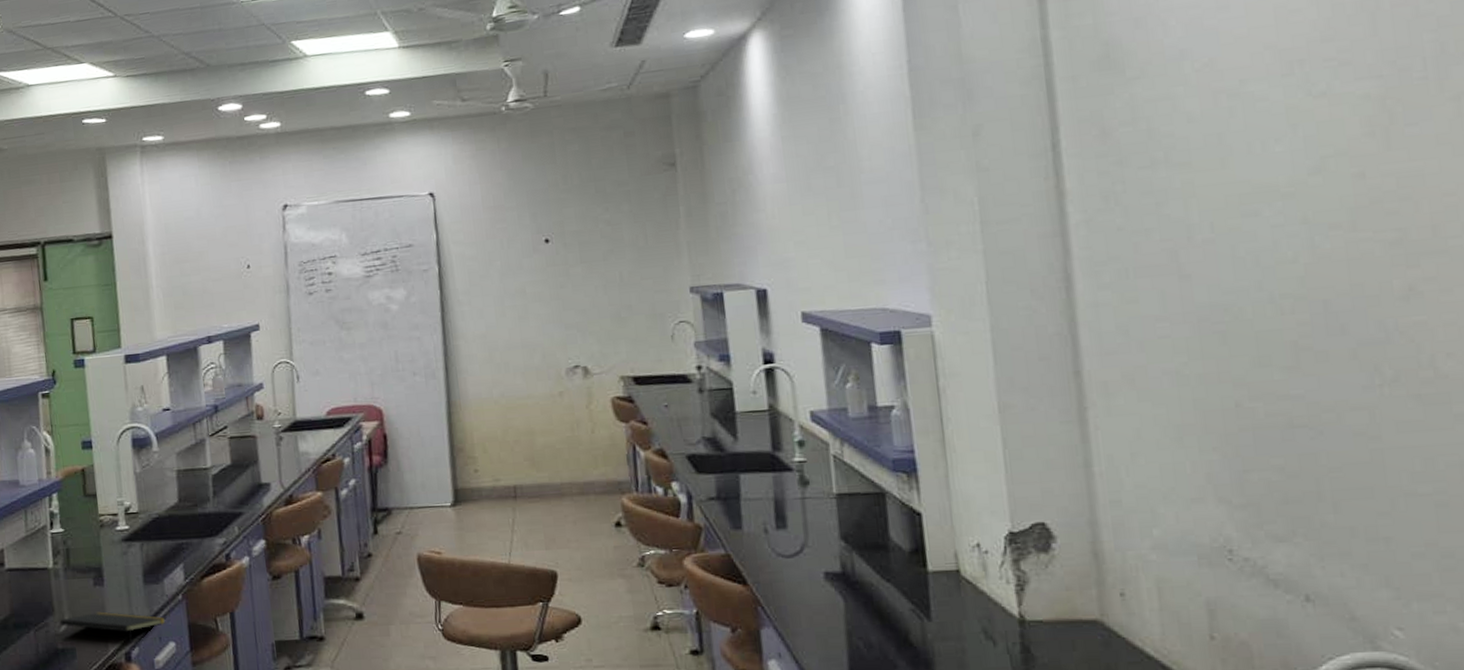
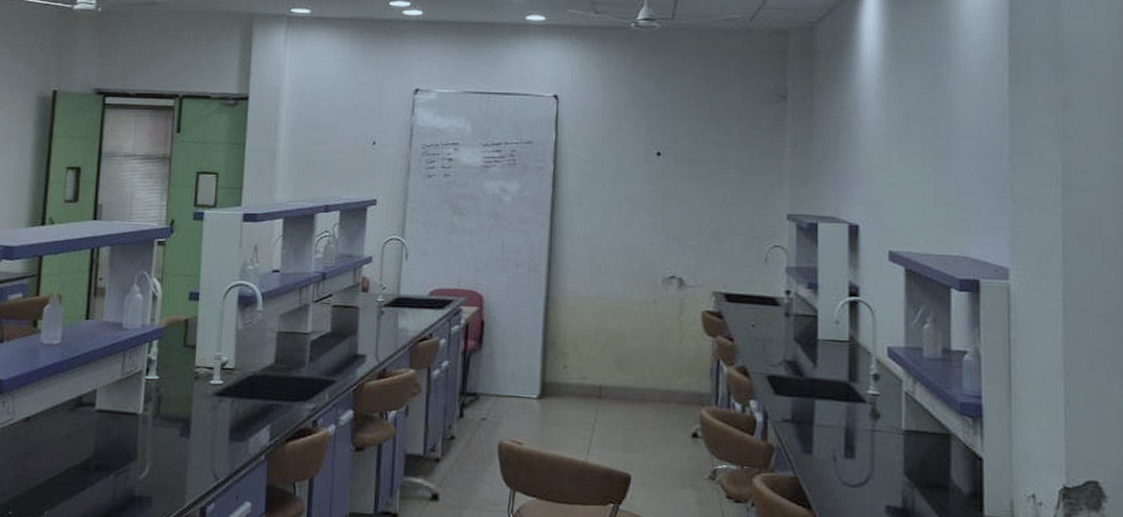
notepad: present [60,611,167,644] -> none [141,463,247,499]

